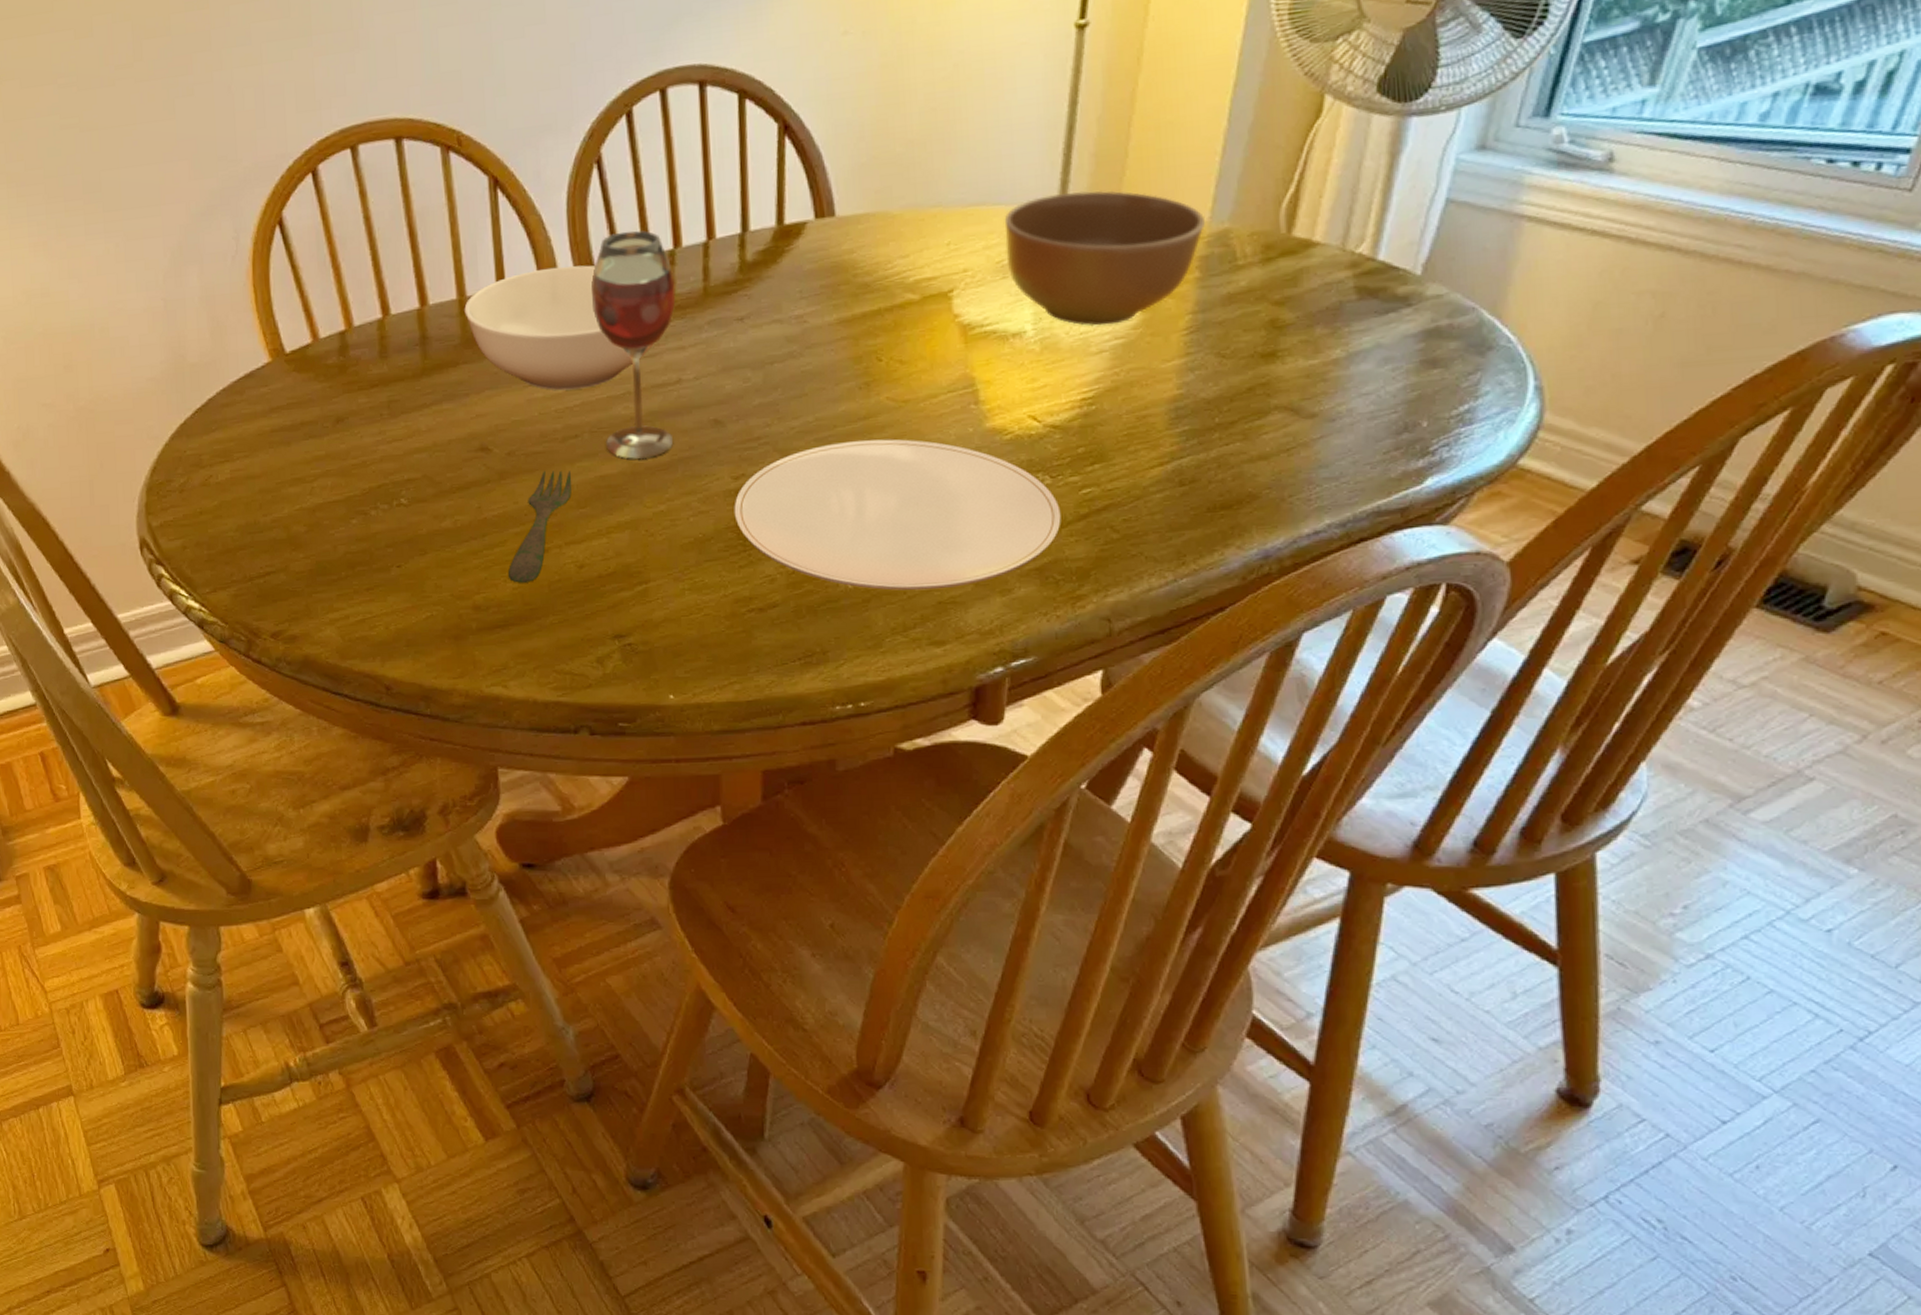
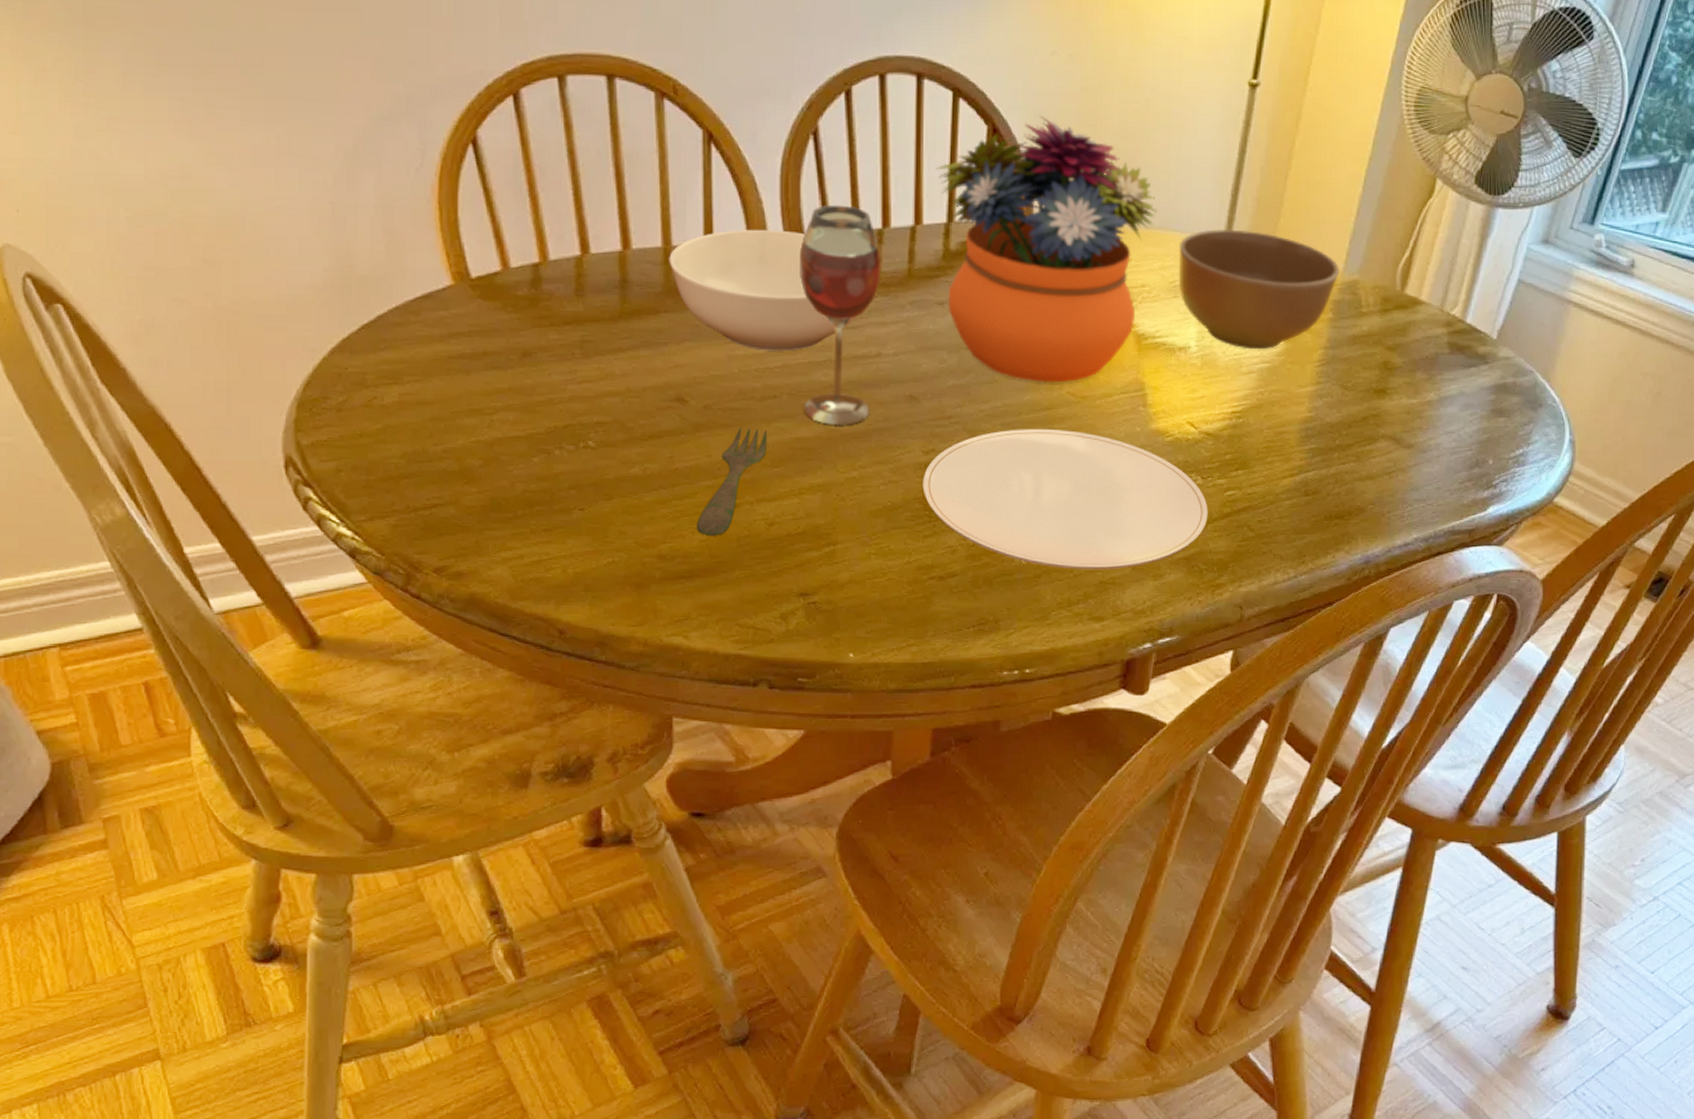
flower arrangement: none [725,103,977,390] -> present [935,116,1158,383]

